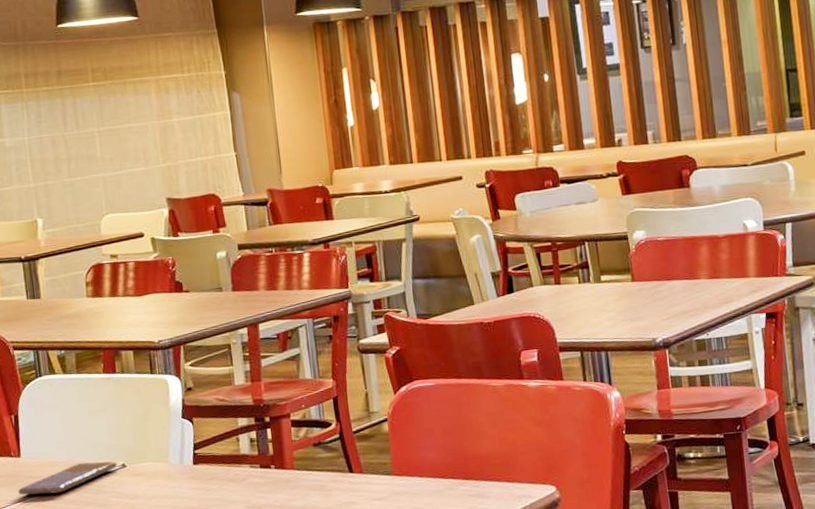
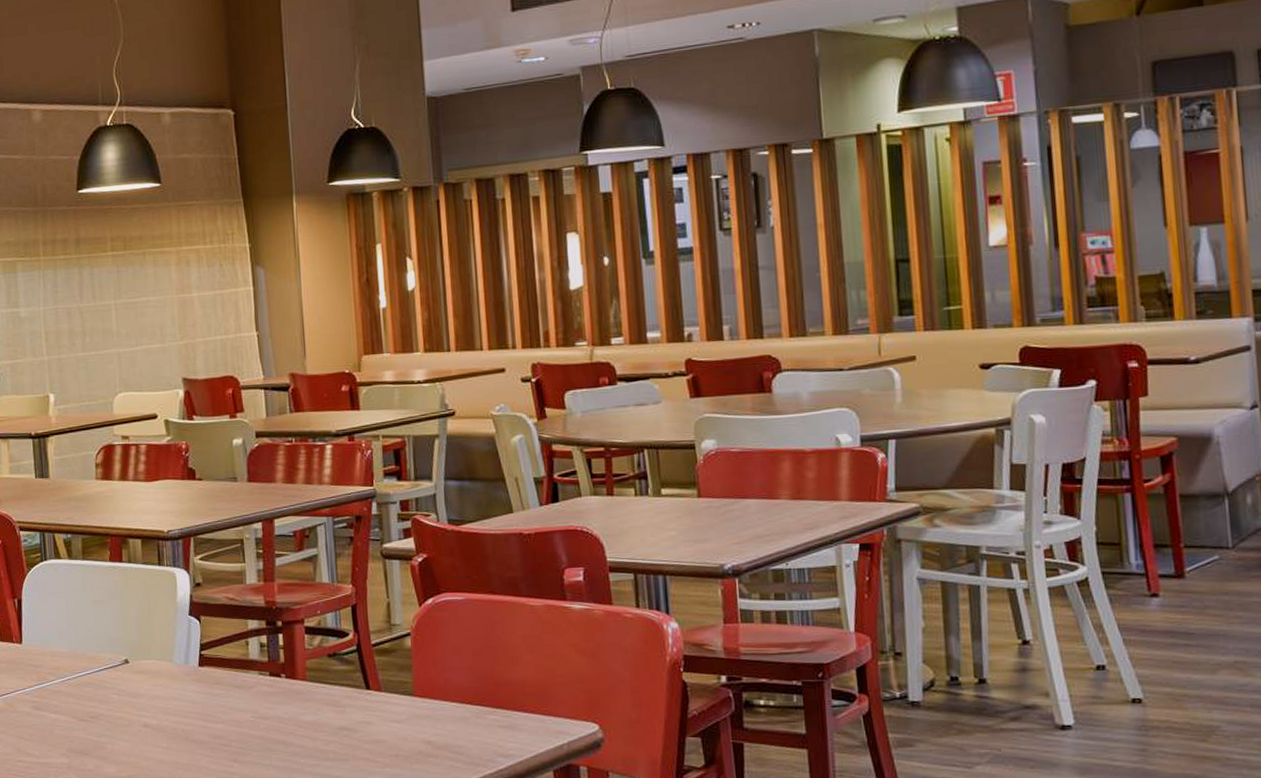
smartphone: present [18,461,118,495] -> none [18,655,120,685]

